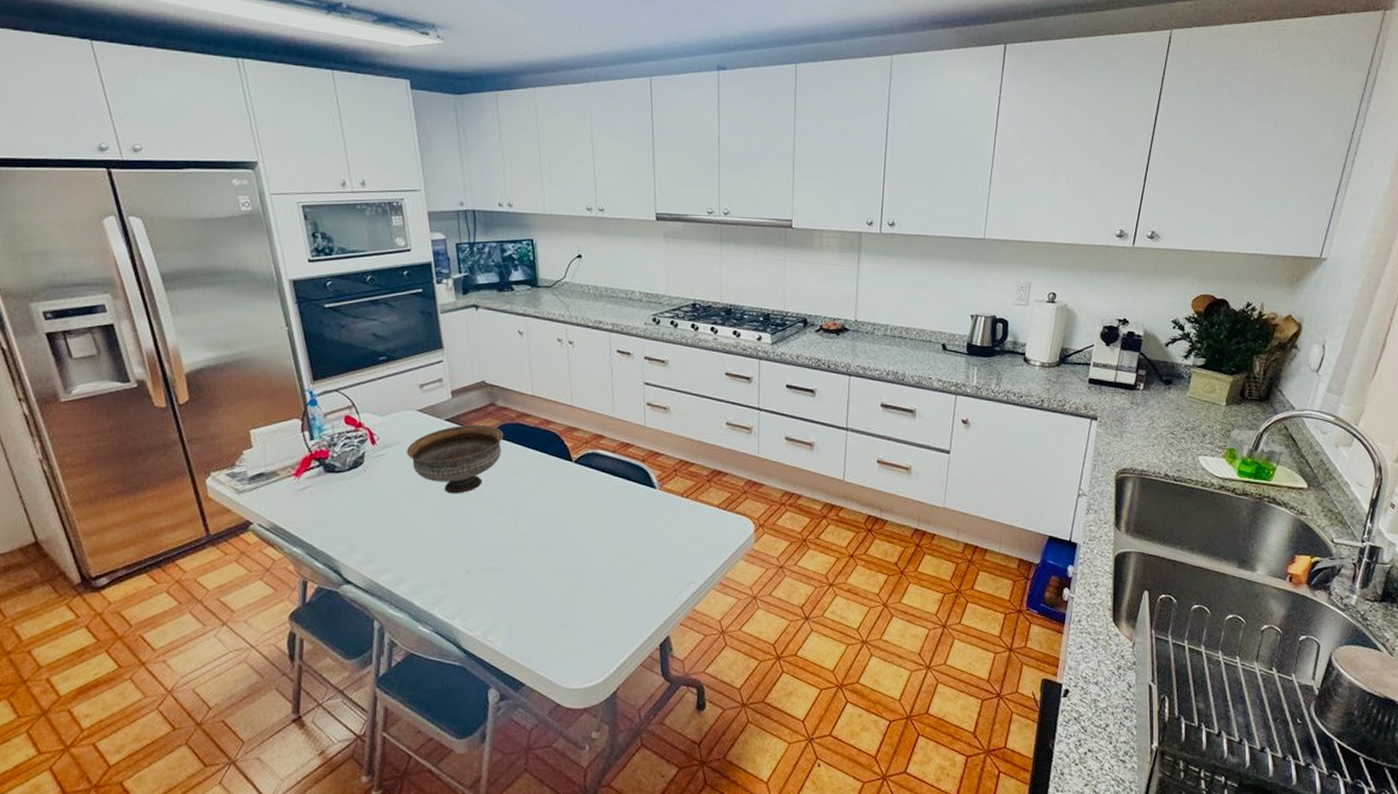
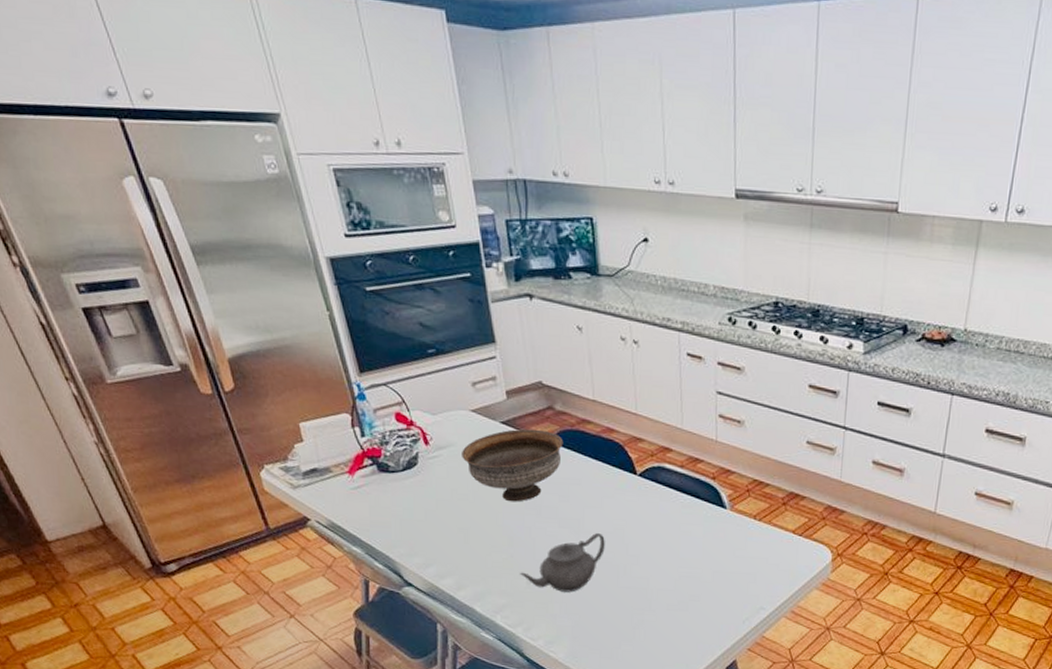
teapot: none [459,519,542,579] -> present [520,533,605,592]

